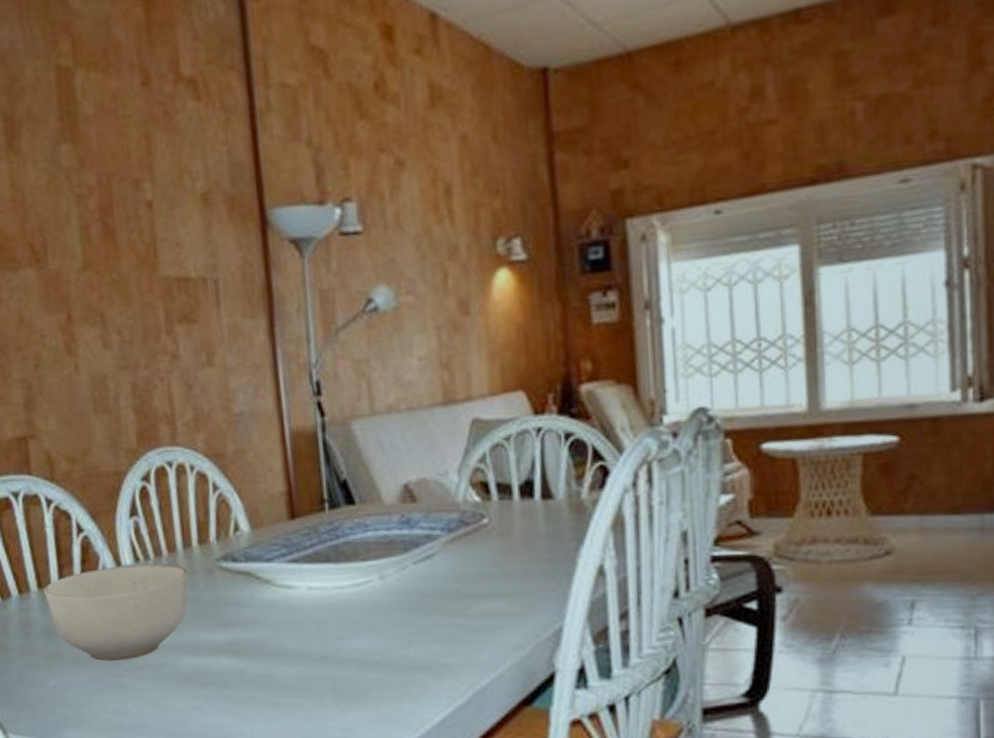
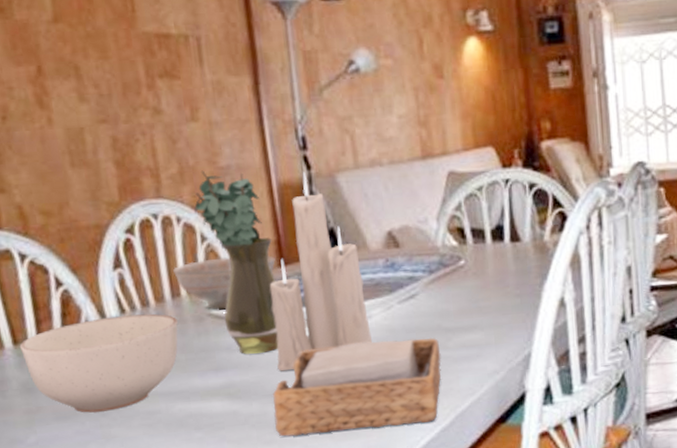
decorative bowl: none [184,508,286,563] -> present [172,256,276,310]
vase: none [207,417,287,611] -> present [194,170,279,354]
candle: none [279,419,385,631] -> present [270,172,373,372]
napkin holder: none [279,603,459,702] -> present [272,337,442,437]

